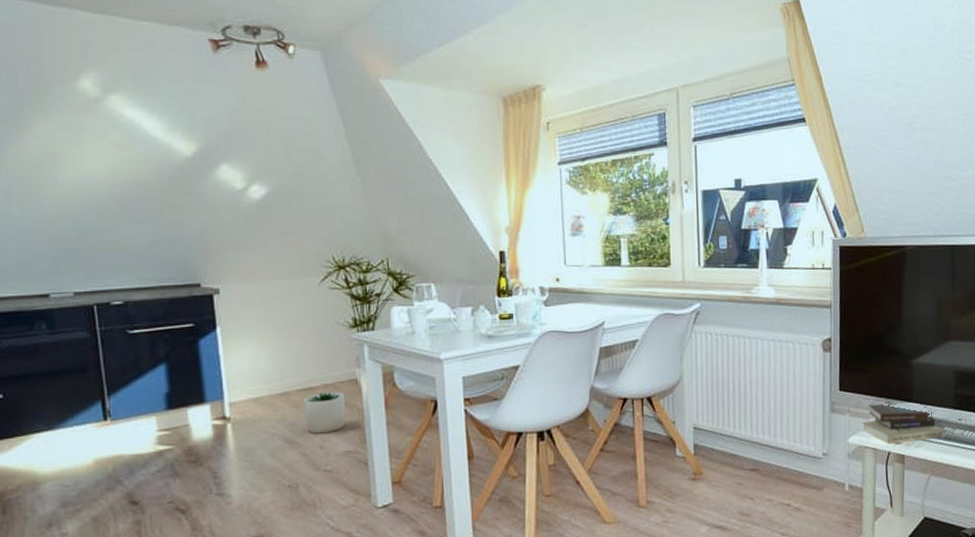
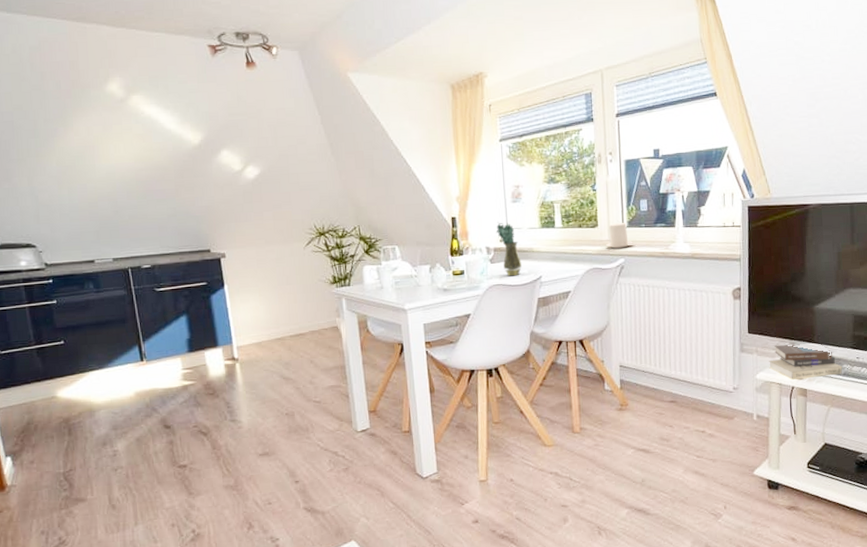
planter: present [305,392,346,434] -> none [296,337,330,372]
vase: none [551,258,582,322] -> present [496,222,522,277]
candle: none [678,261,711,291] -> present [605,222,633,249]

